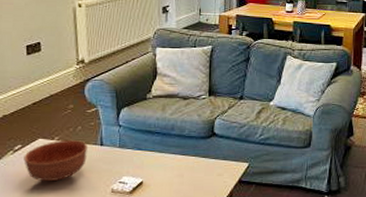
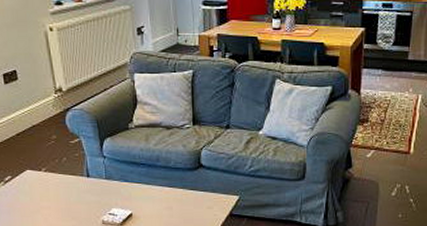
bowl: present [24,140,89,182] -> none [15,172,76,213]

